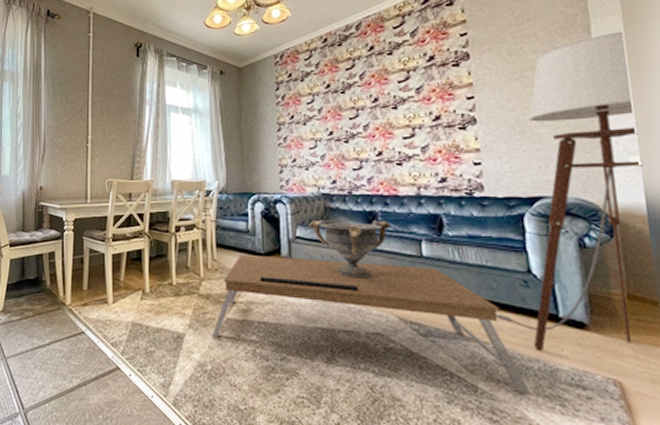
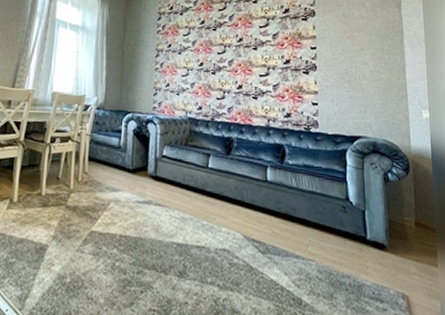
coffee table: present [211,254,530,394] -> none [74,168,342,306]
decorative bowl: present [308,219,391,278] -> none [174,141,244,198]
floor lamp: present [496,31,643,350] -> none [321,10,430,268]

